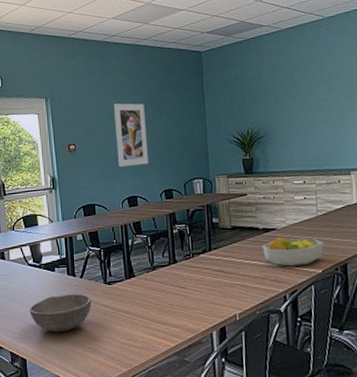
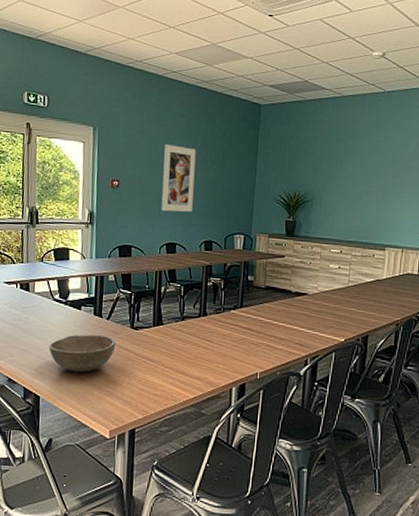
fruit bowl: present [263,237,324,267] -> none [292,302,349,333]

